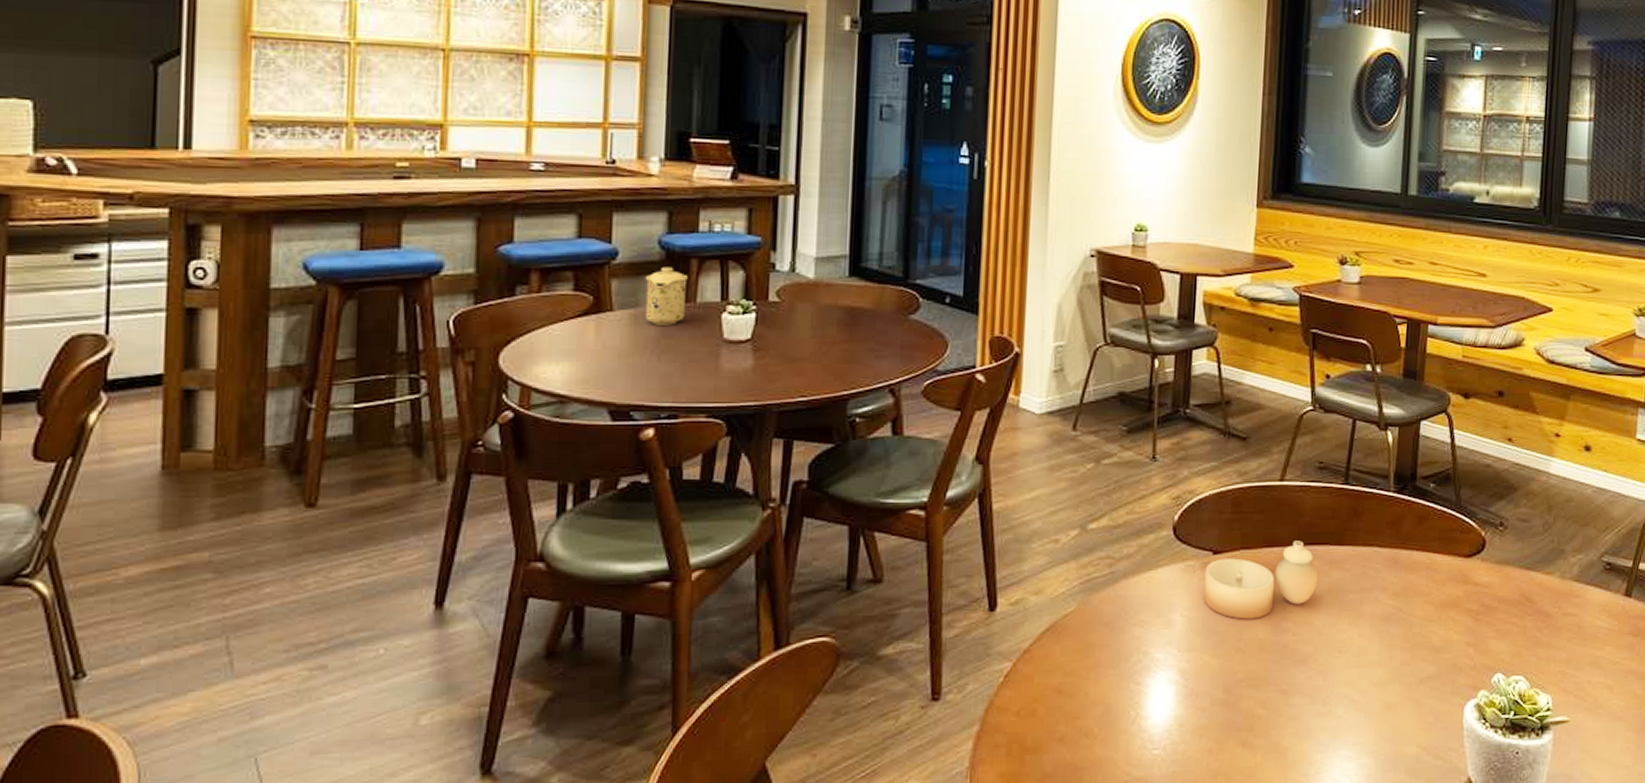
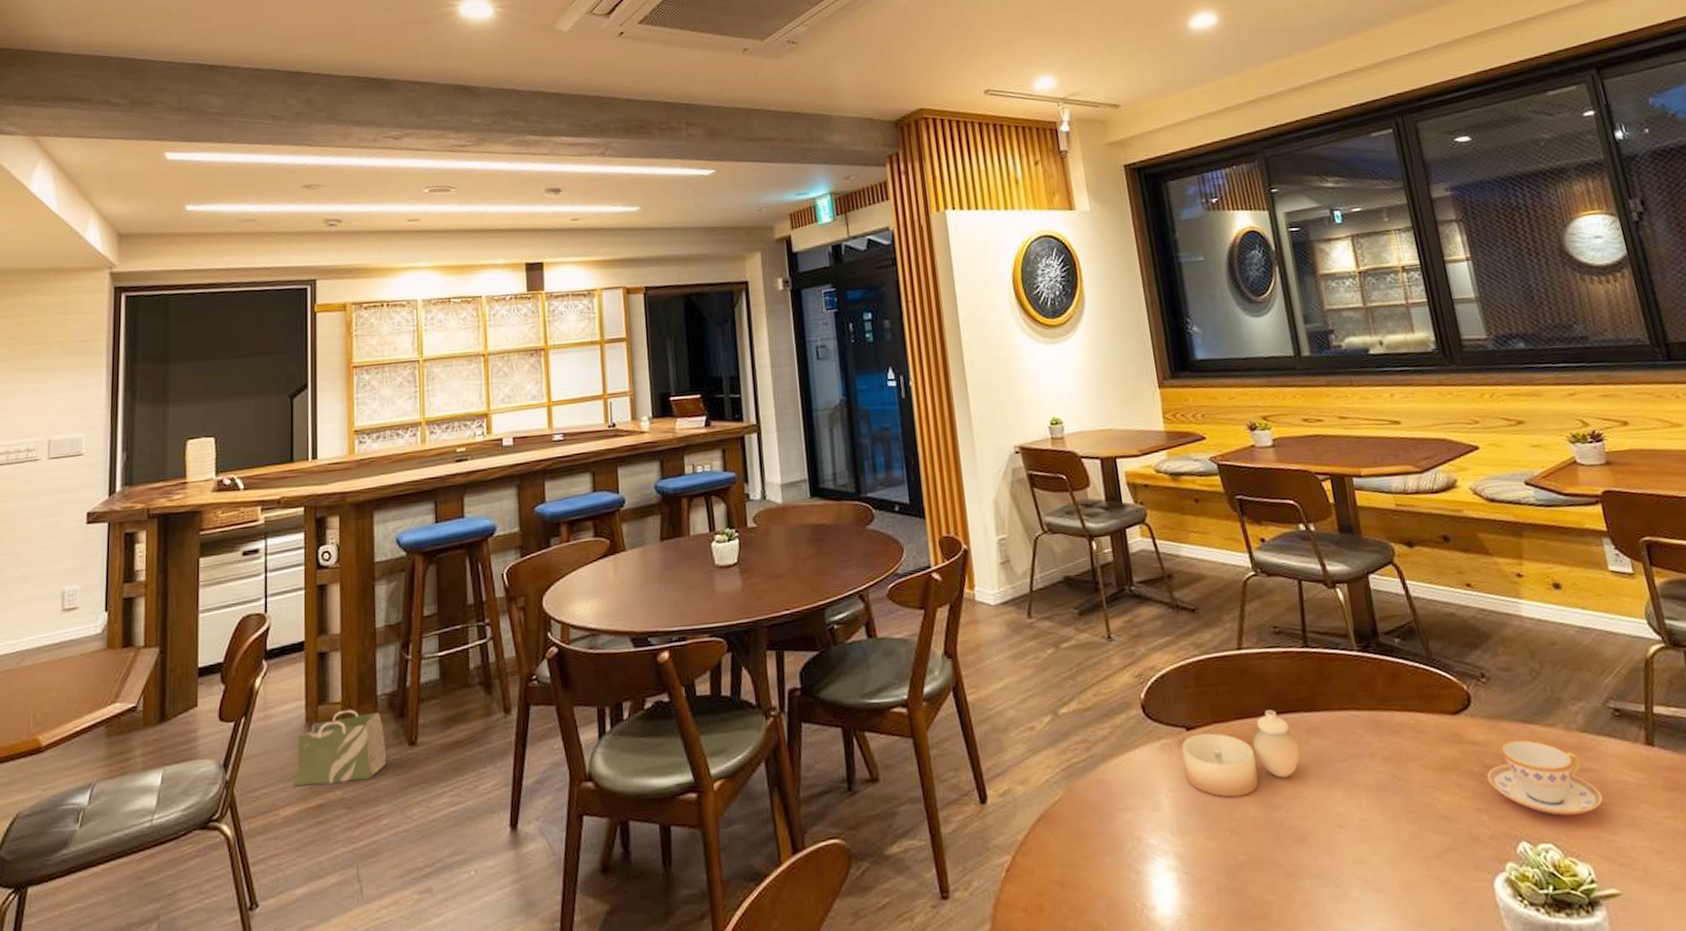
grocery bag: none [141,459,275,544] -> present [294,709,387,787]
mug: present [645,266,688,325] -> none [647,507,682,559]
teacup: none [1482,585,1576,653] -> present [1487,740,1603,816]

